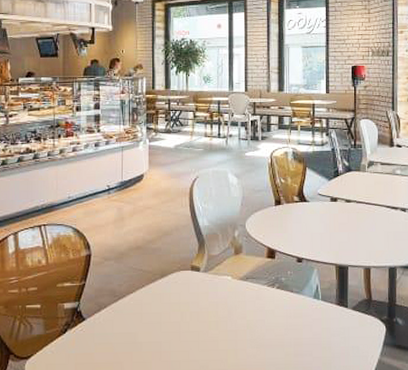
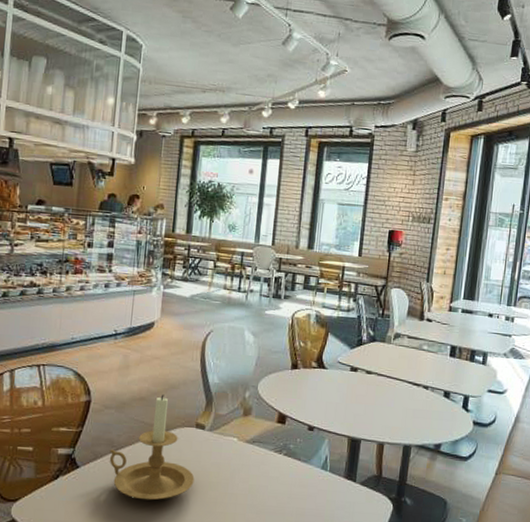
candle holder: none [113,241,195,345] -> present [109,394,195,501]

